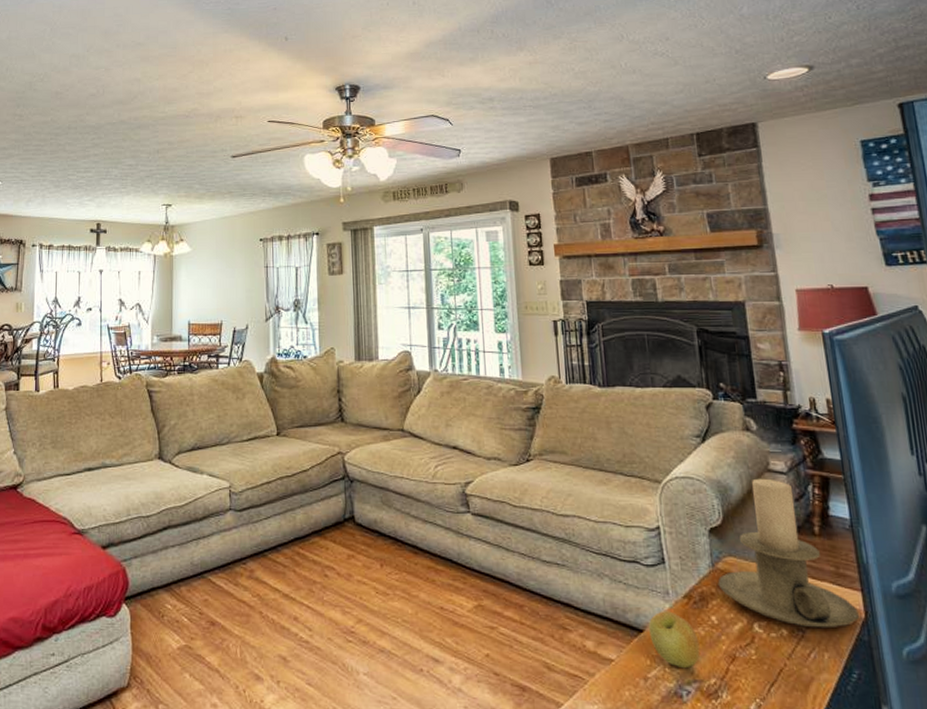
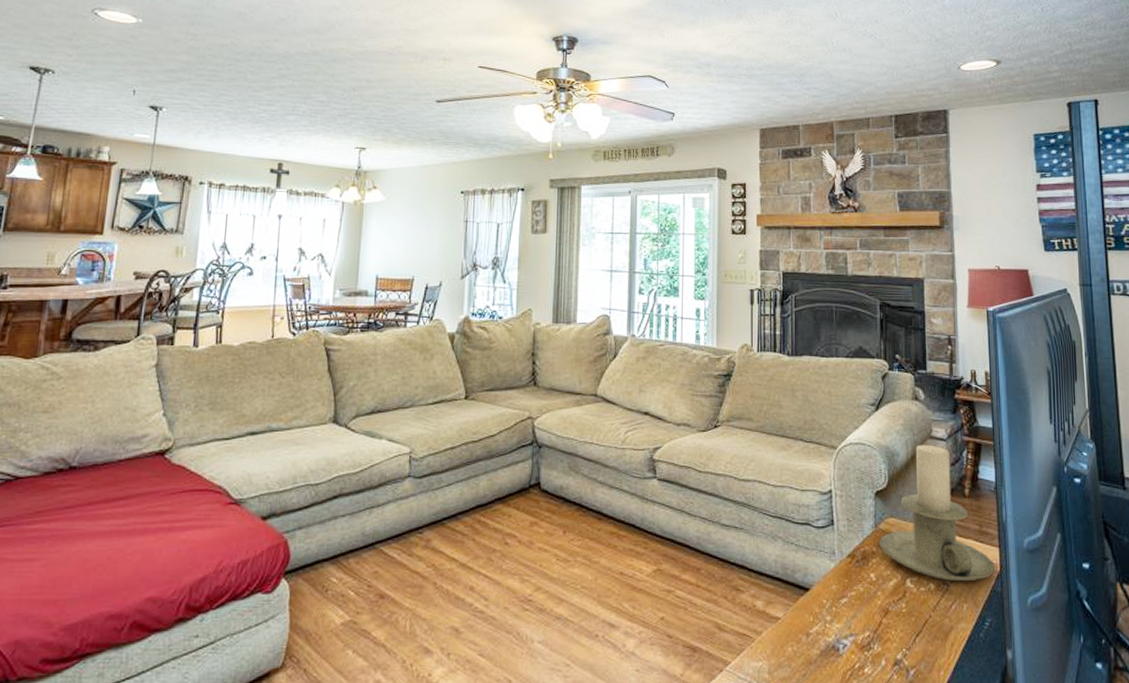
apple: present [648,611,700,669] -> none [814,570,858,624]

